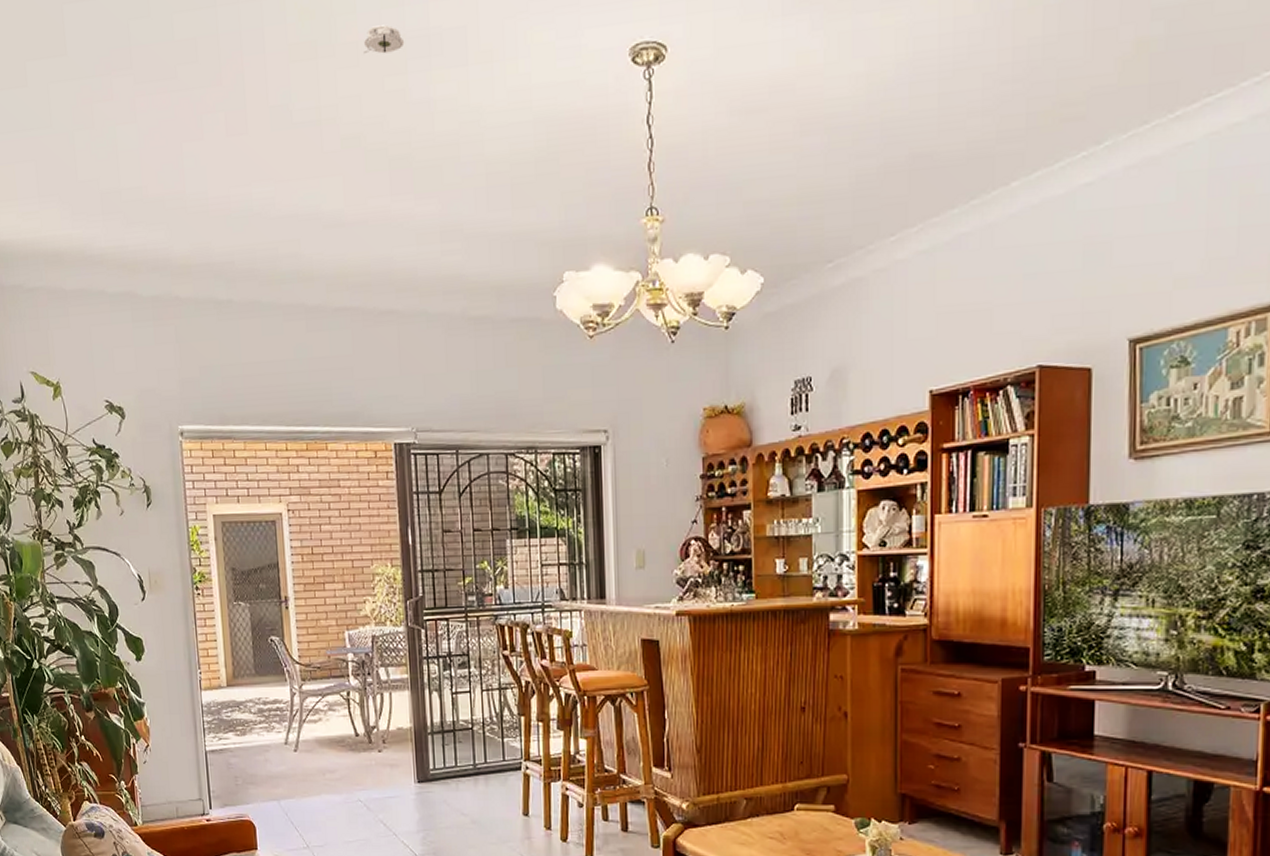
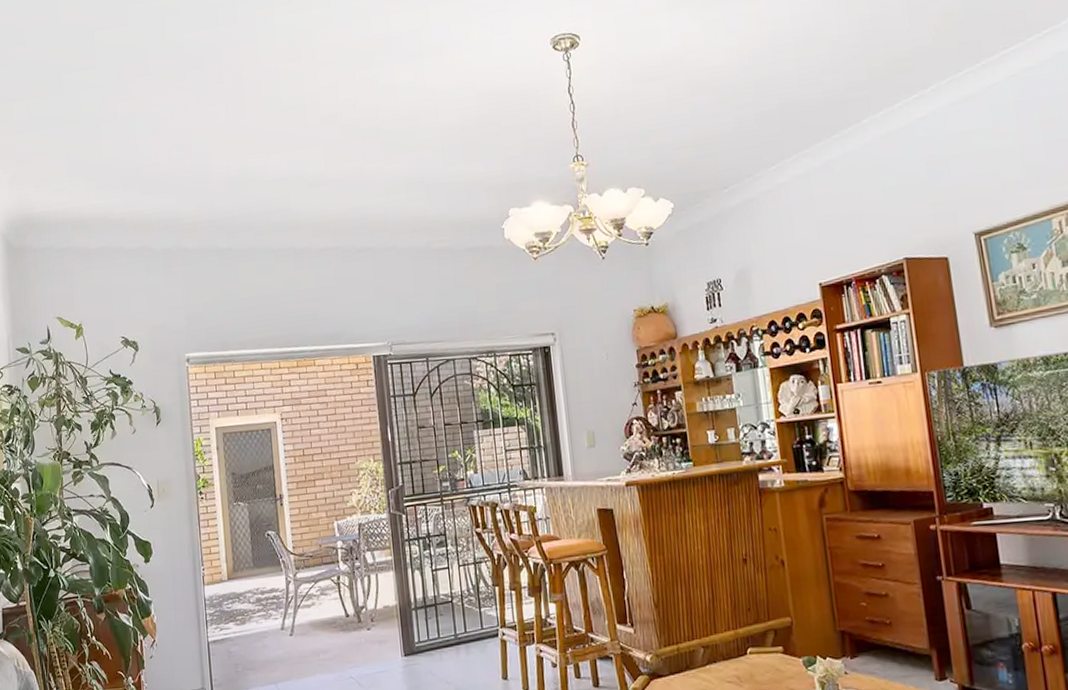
smoke detector: present [363,24,405,54] -> none [338,32,371,54]

